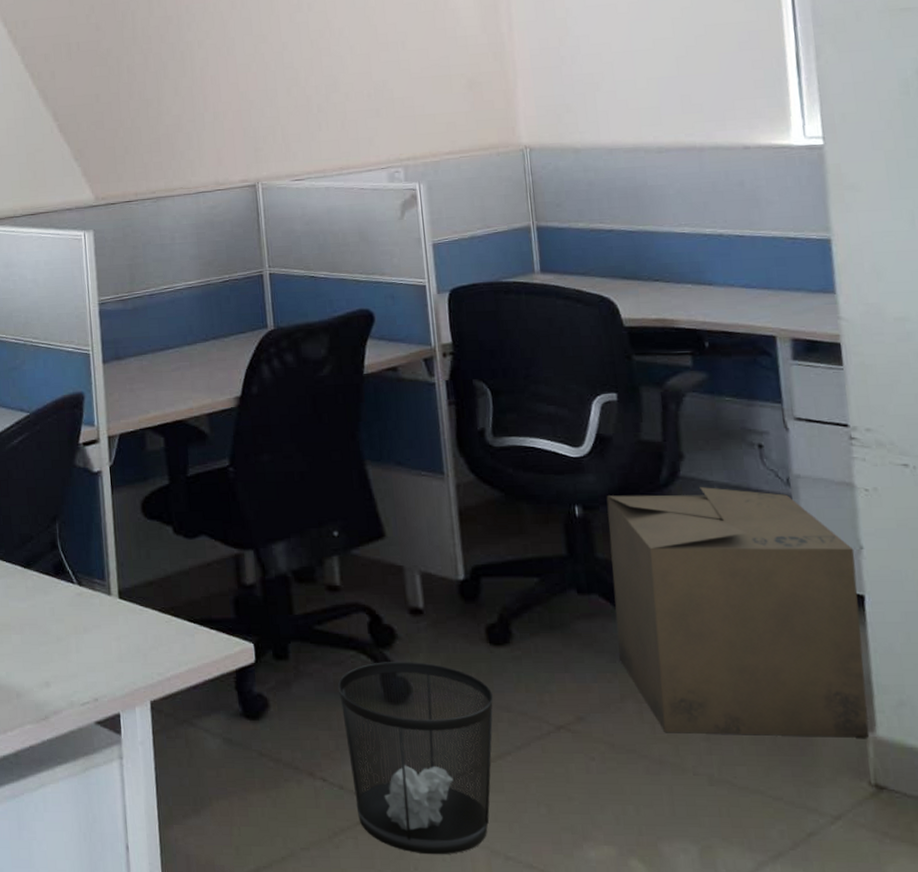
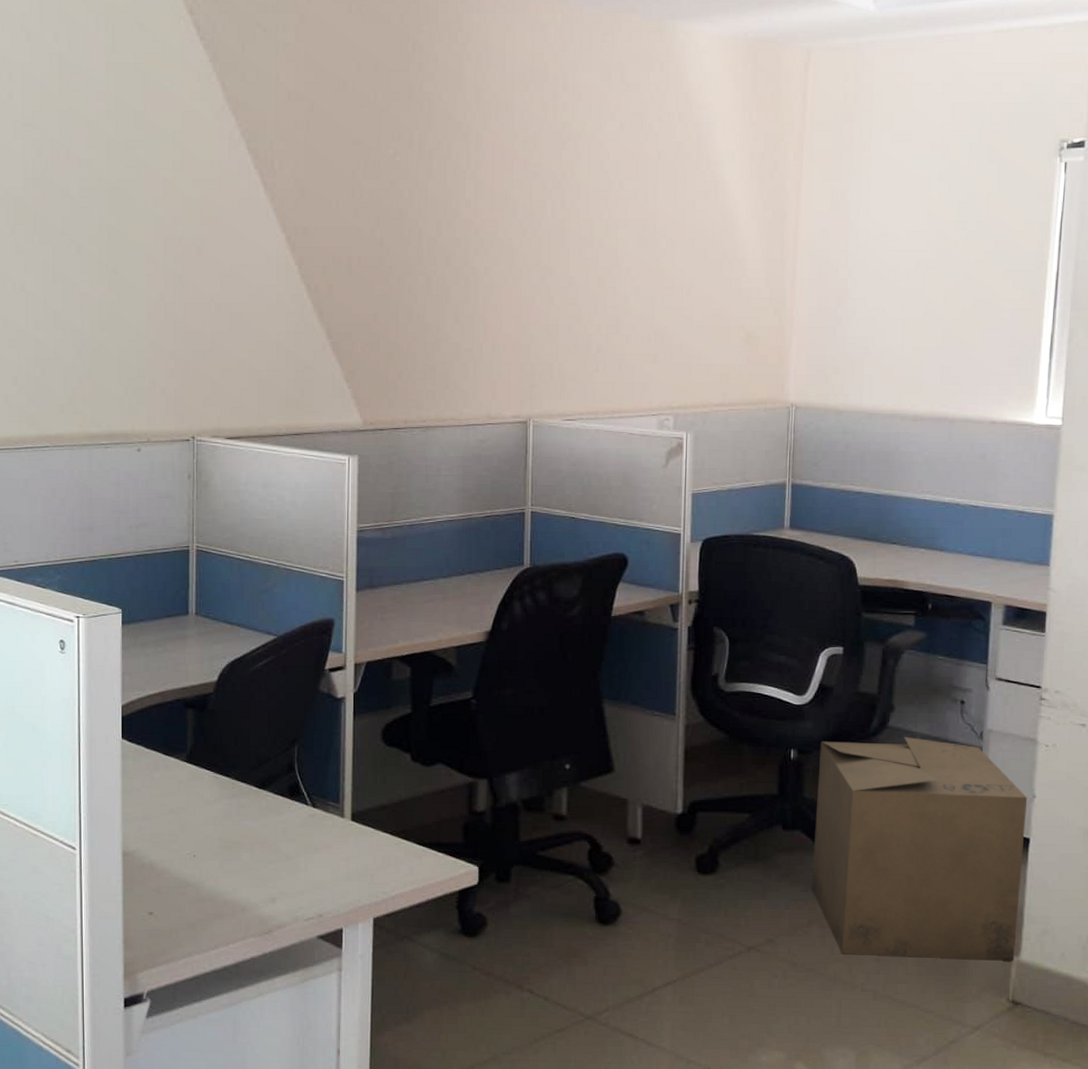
waste bin: present [337,662,494,855] -> none [553,886,695,1059]

